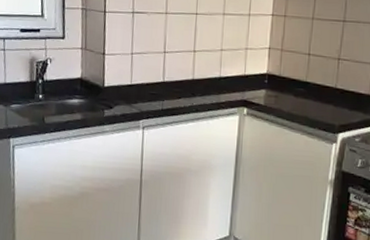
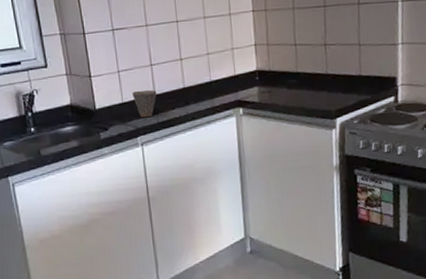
cup: none [142,75,166,103] -> present [132,89,157,118]

